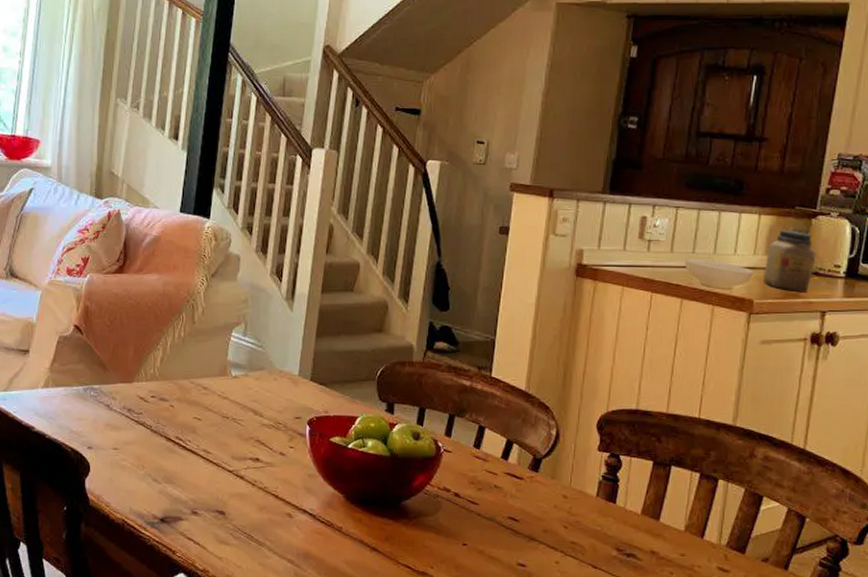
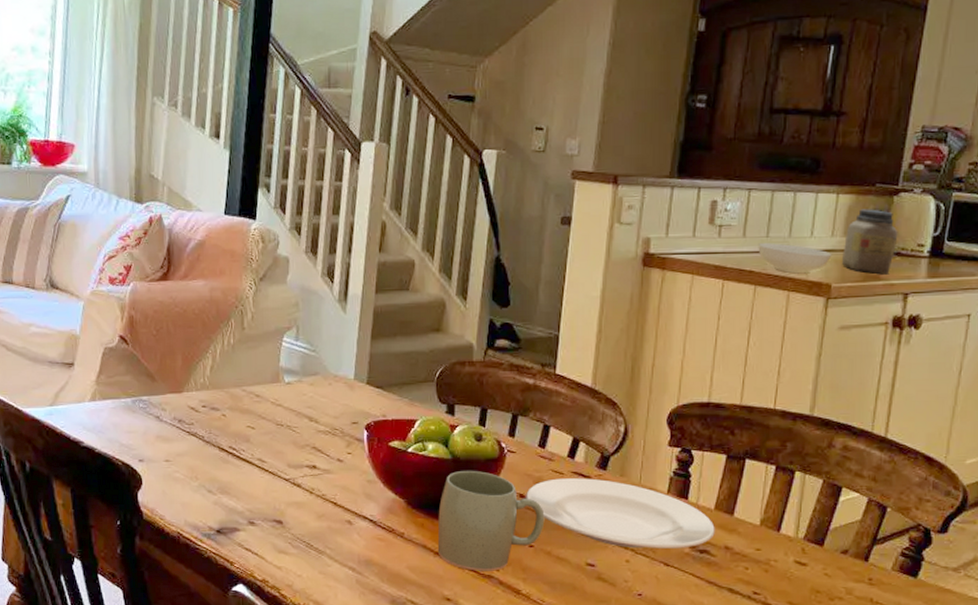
mug: none [374,467,478,568] -> present [437,470,545,571]
plate: none [461,479,641,552] -> present [526,478,715,548]

